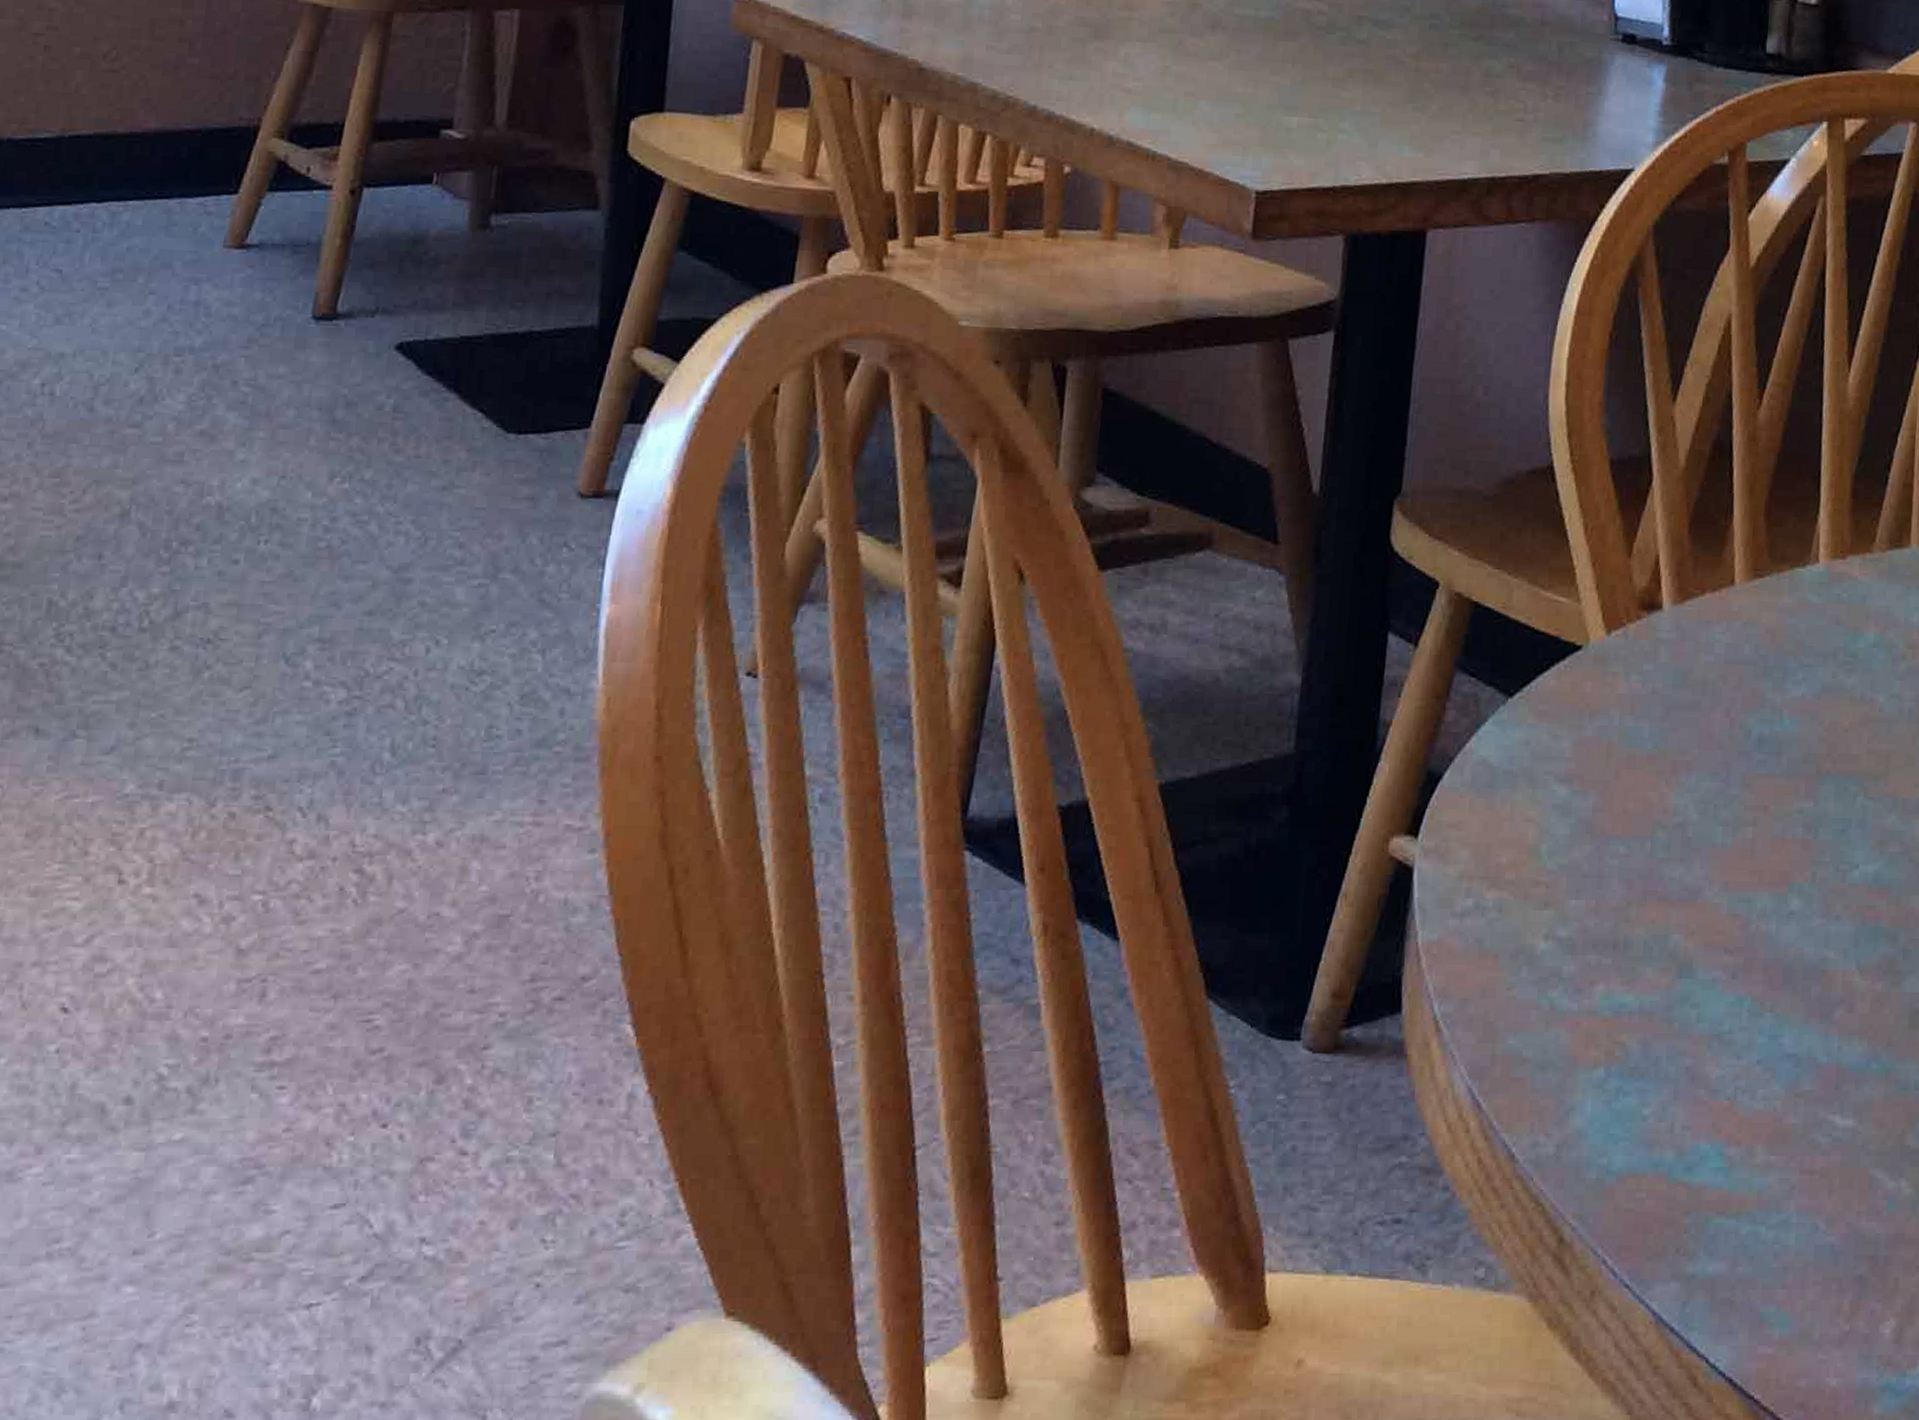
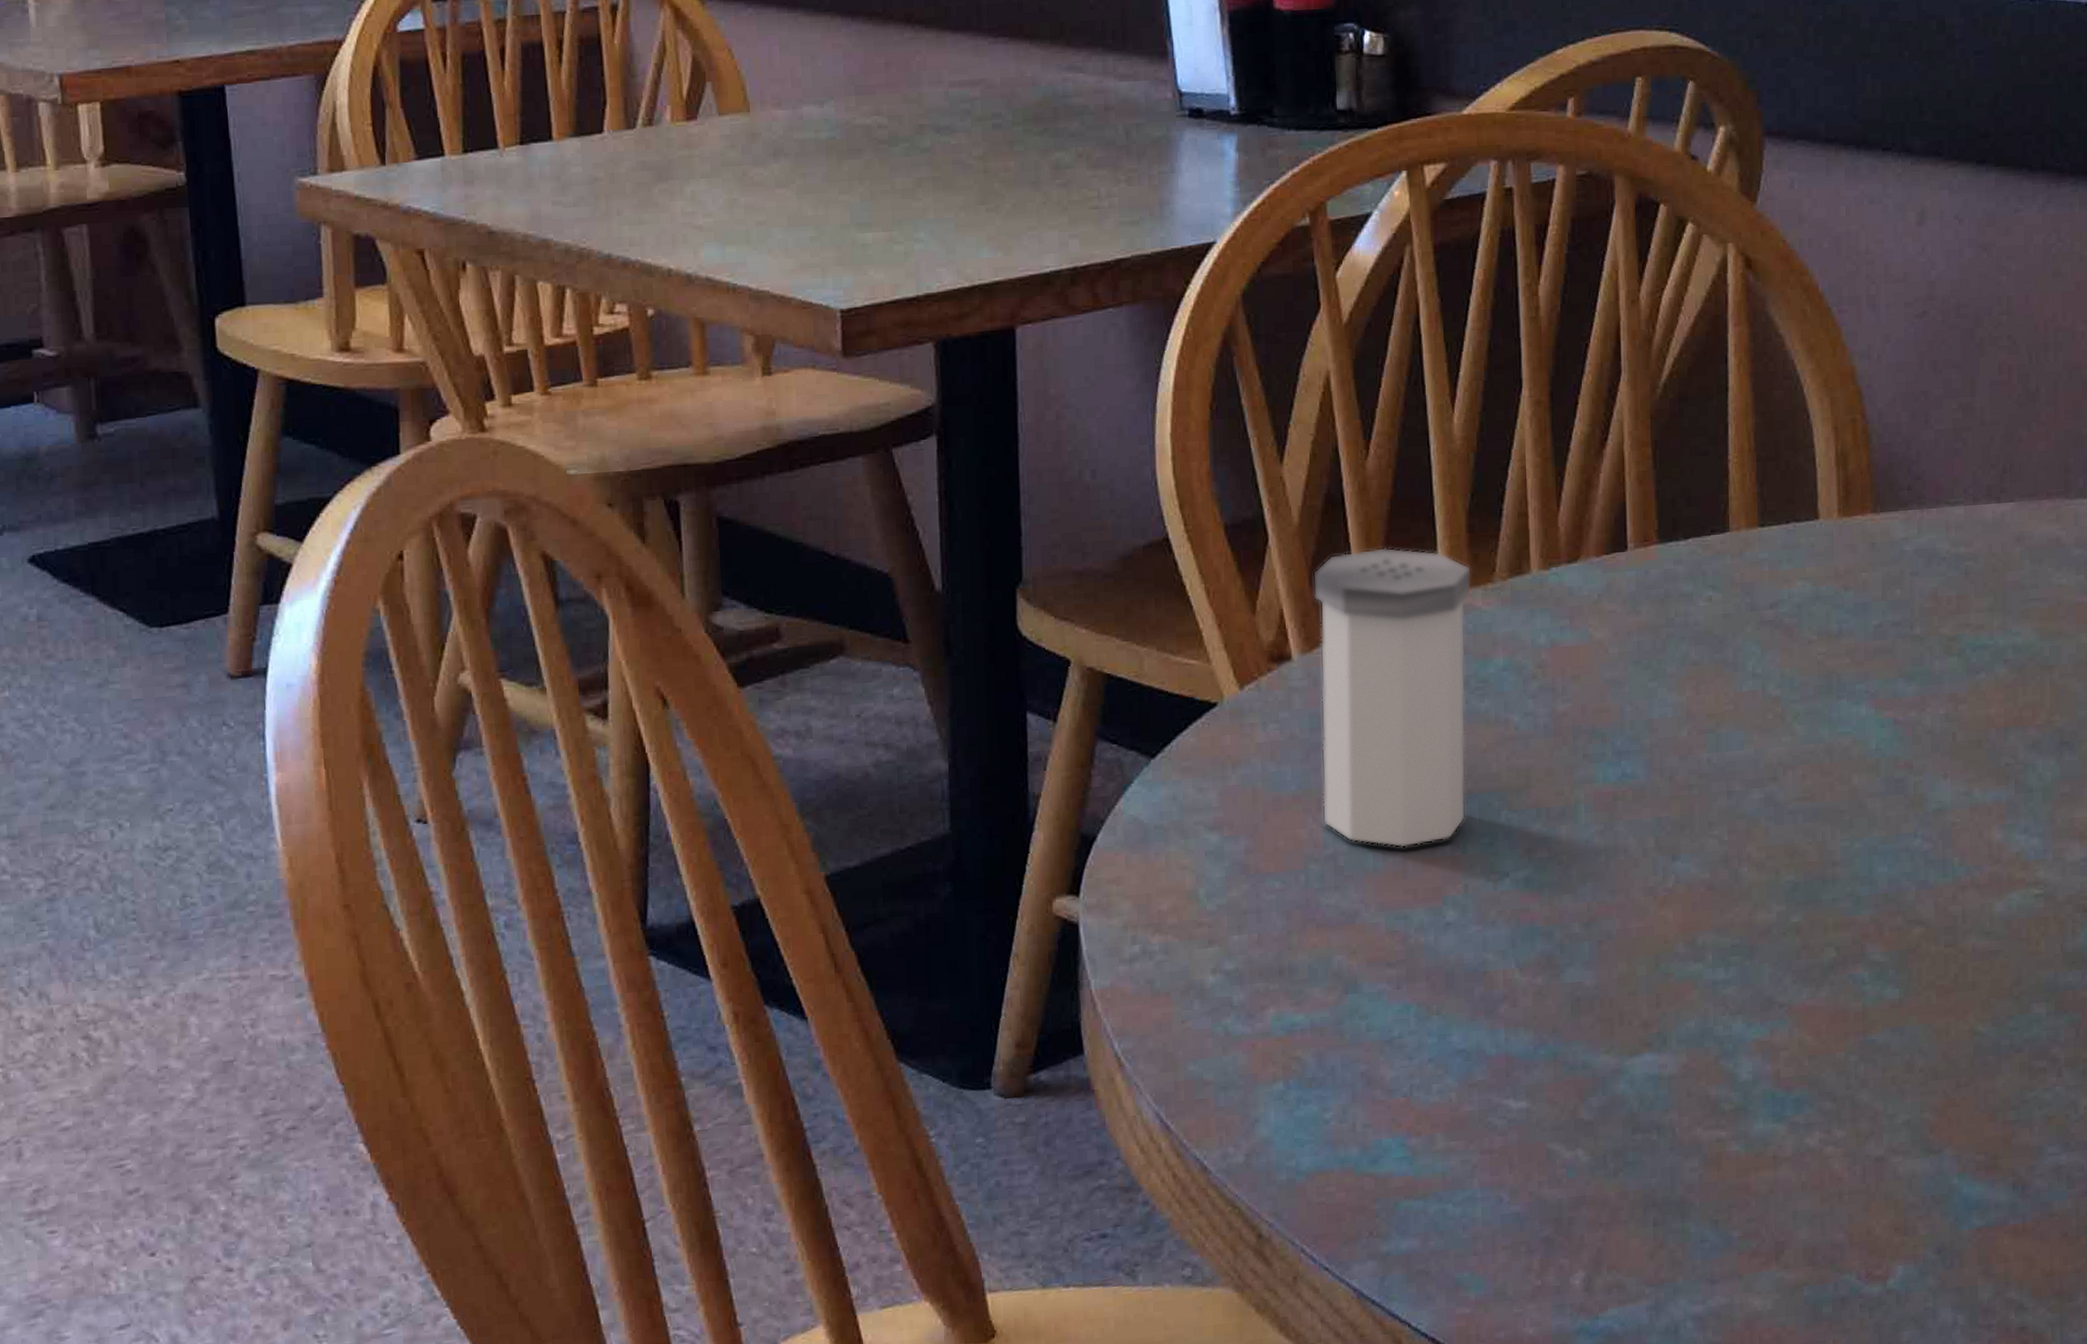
salt shaker: none [1675,502,1852,825] -> present [1312,547,1473,848]

